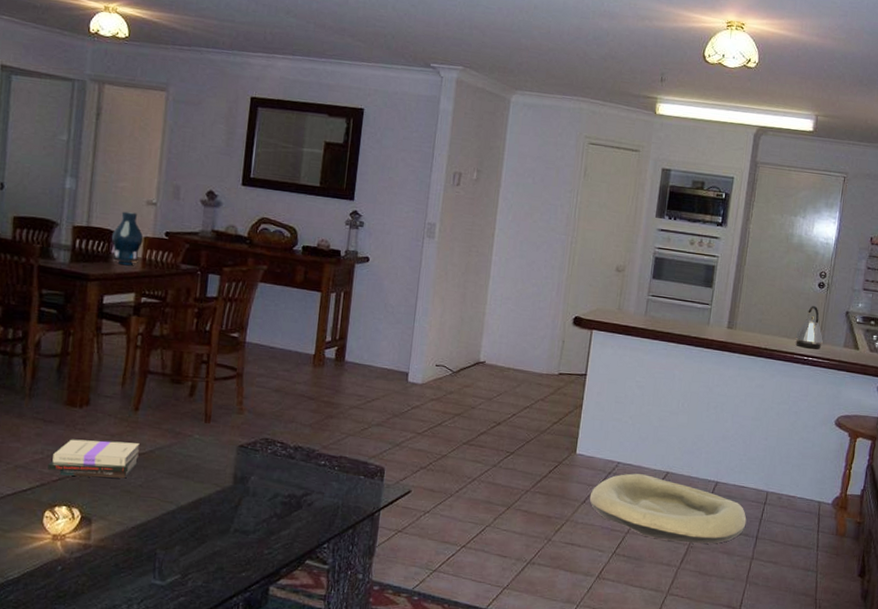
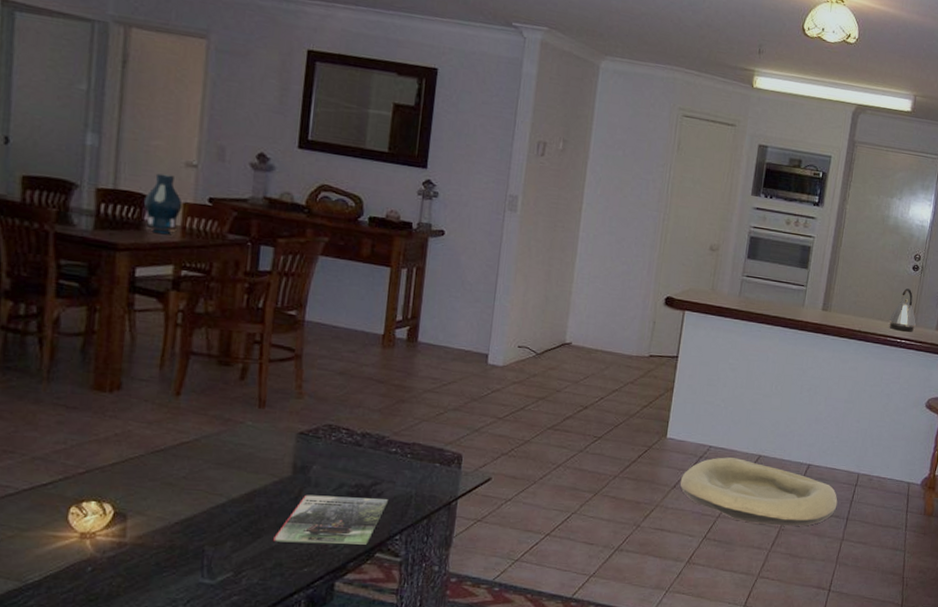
books: present [47,439,140,479] -> none [72,427,182,470]
magazine: none [216,503,317,552] -> present [273,494,388,545]

